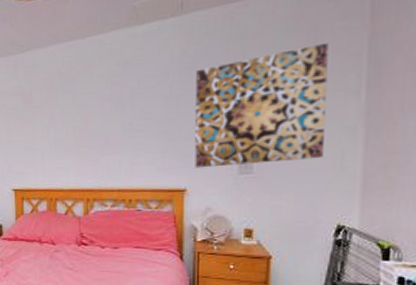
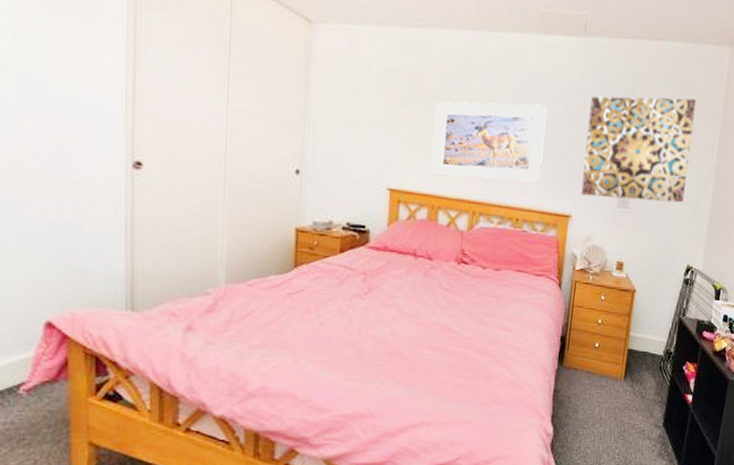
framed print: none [45,90,150,172] -> present [432,101,548,183]

